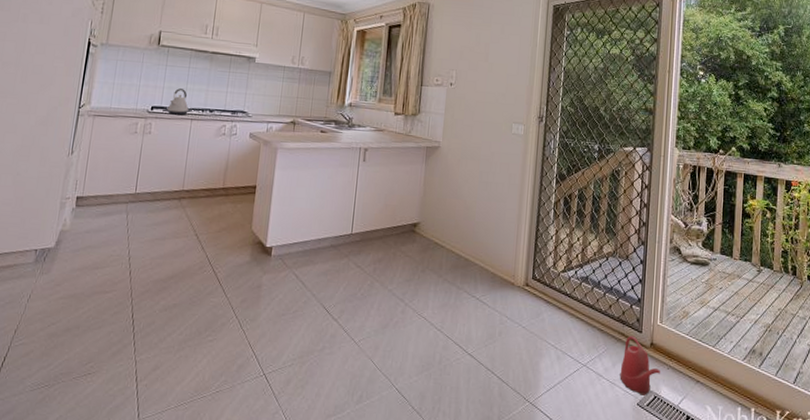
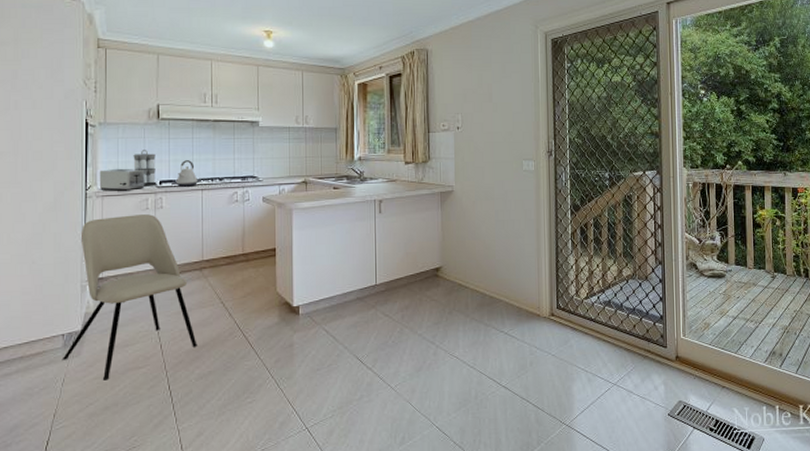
dining chair: none [31,137,166,301] -> present [62,214,197,381]
toaster: none [92,89,139,114] -> present [99,168,145,192]
spice rack: none [128,74,151,111] -> present [133,150,157,187]
watering can: present [620,335,661,396] -> none [649,351,688,406]

